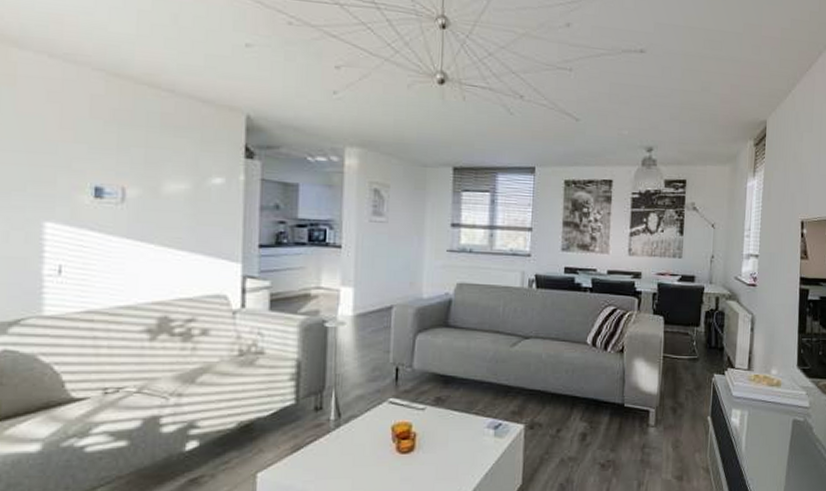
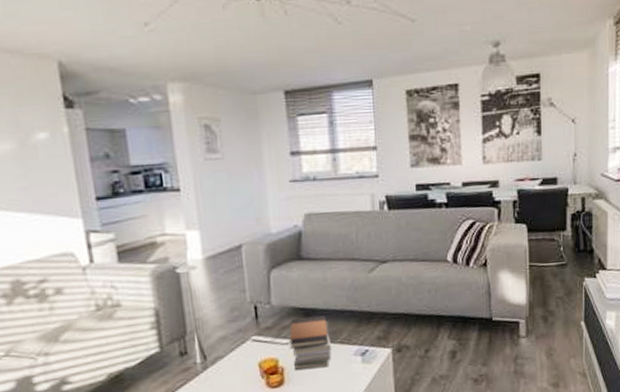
book stack: none [425,384,467,438] -> present [289,315,332,371]

